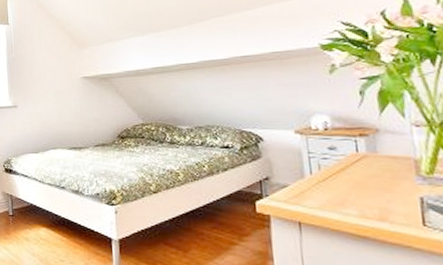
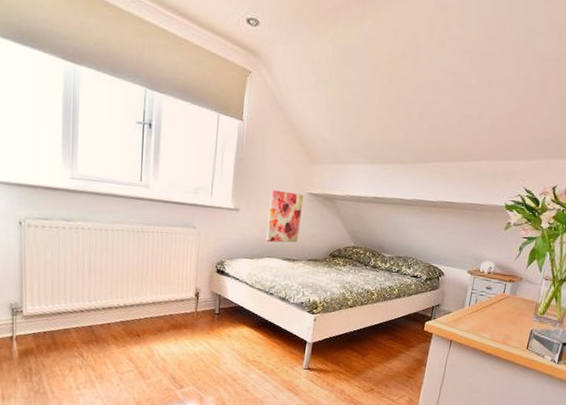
wall art: none [44,80,81,134] -> present [266,190,304,243]

